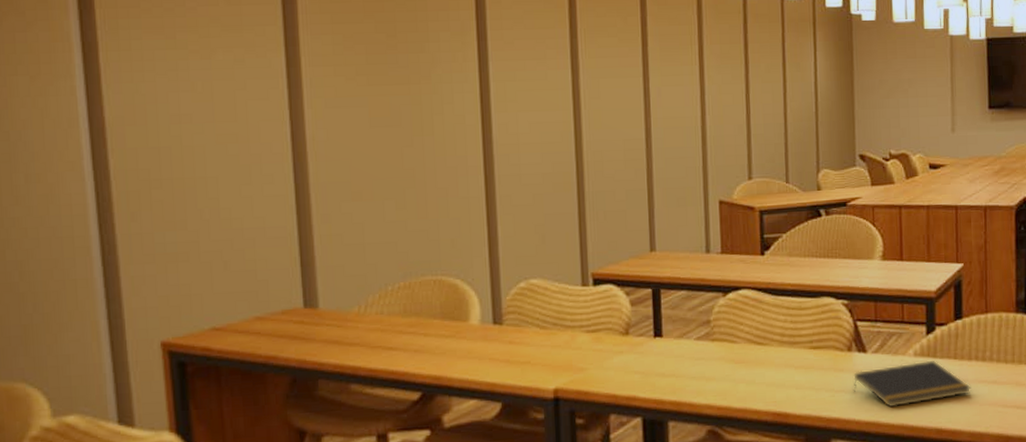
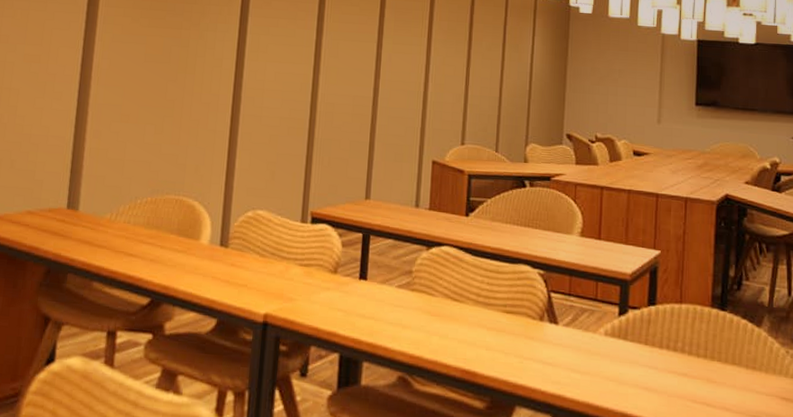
notepad: present [853,361,971,408] -> none [541,341,660,384]

